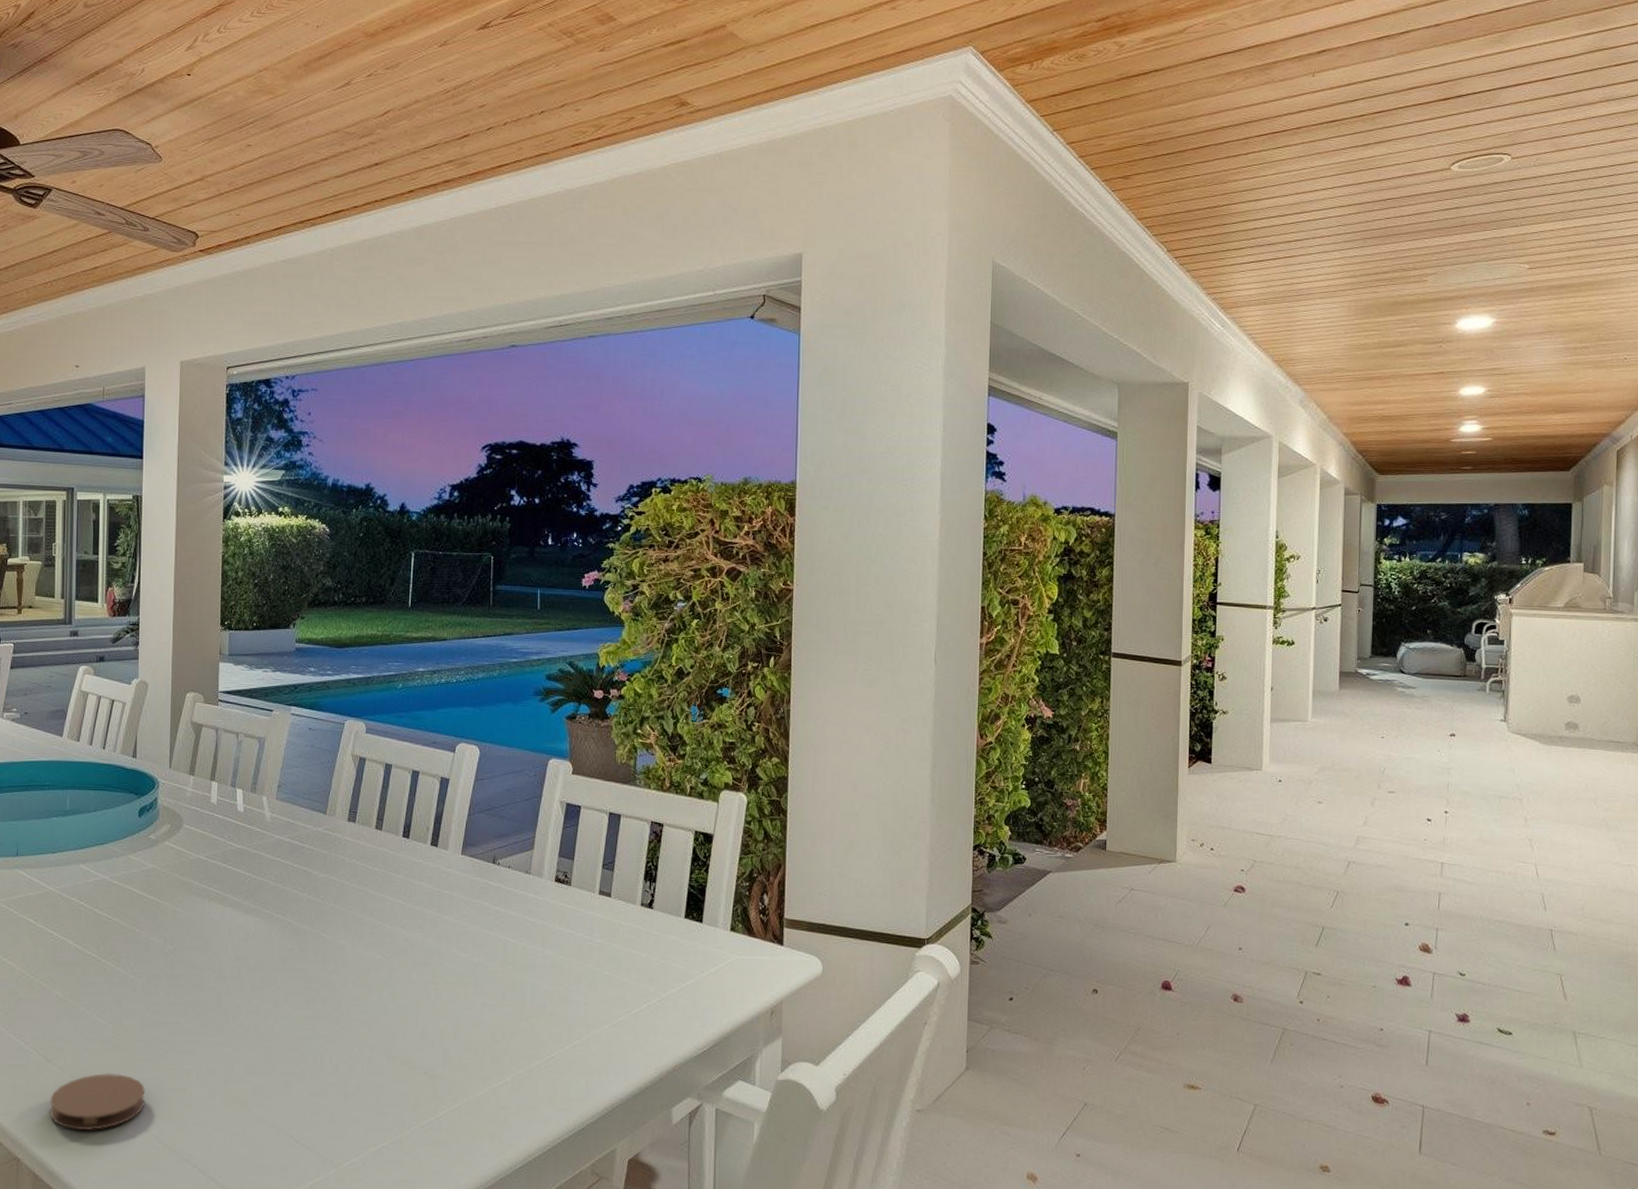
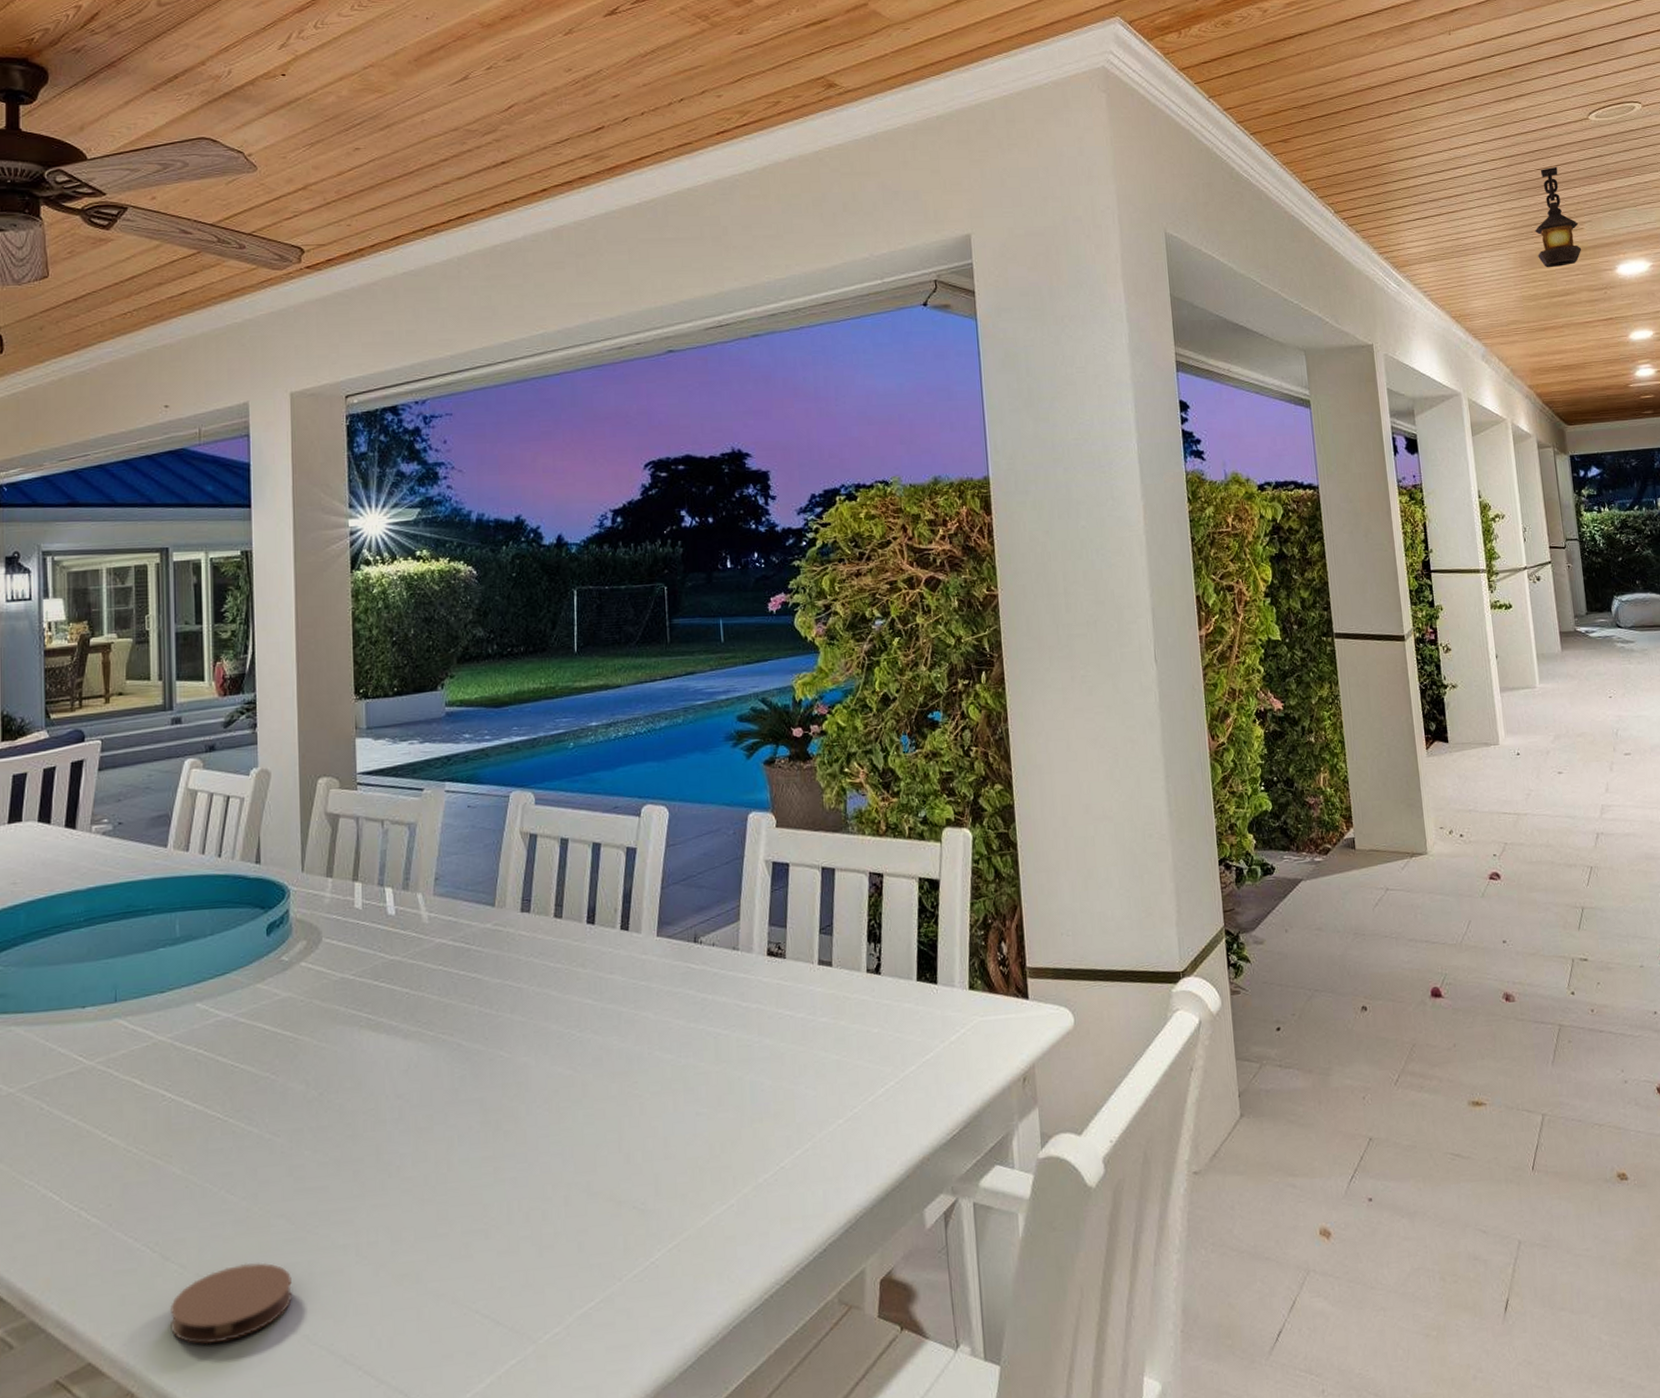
hanging lantern: none [1374,216,1423,318] -> present [1535,166,1582,268]

